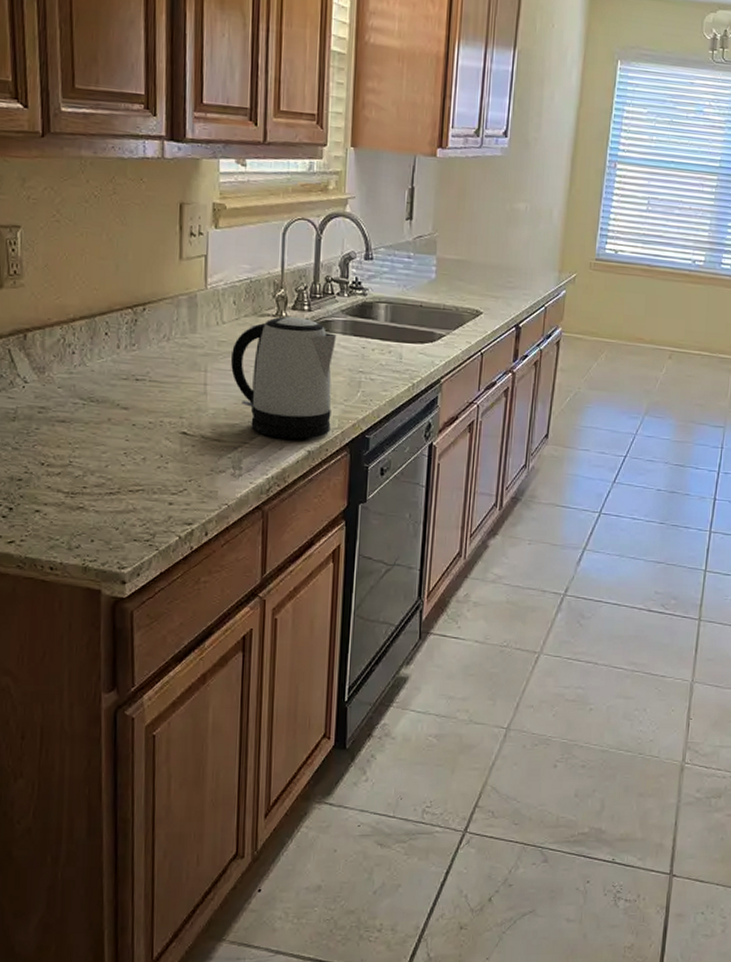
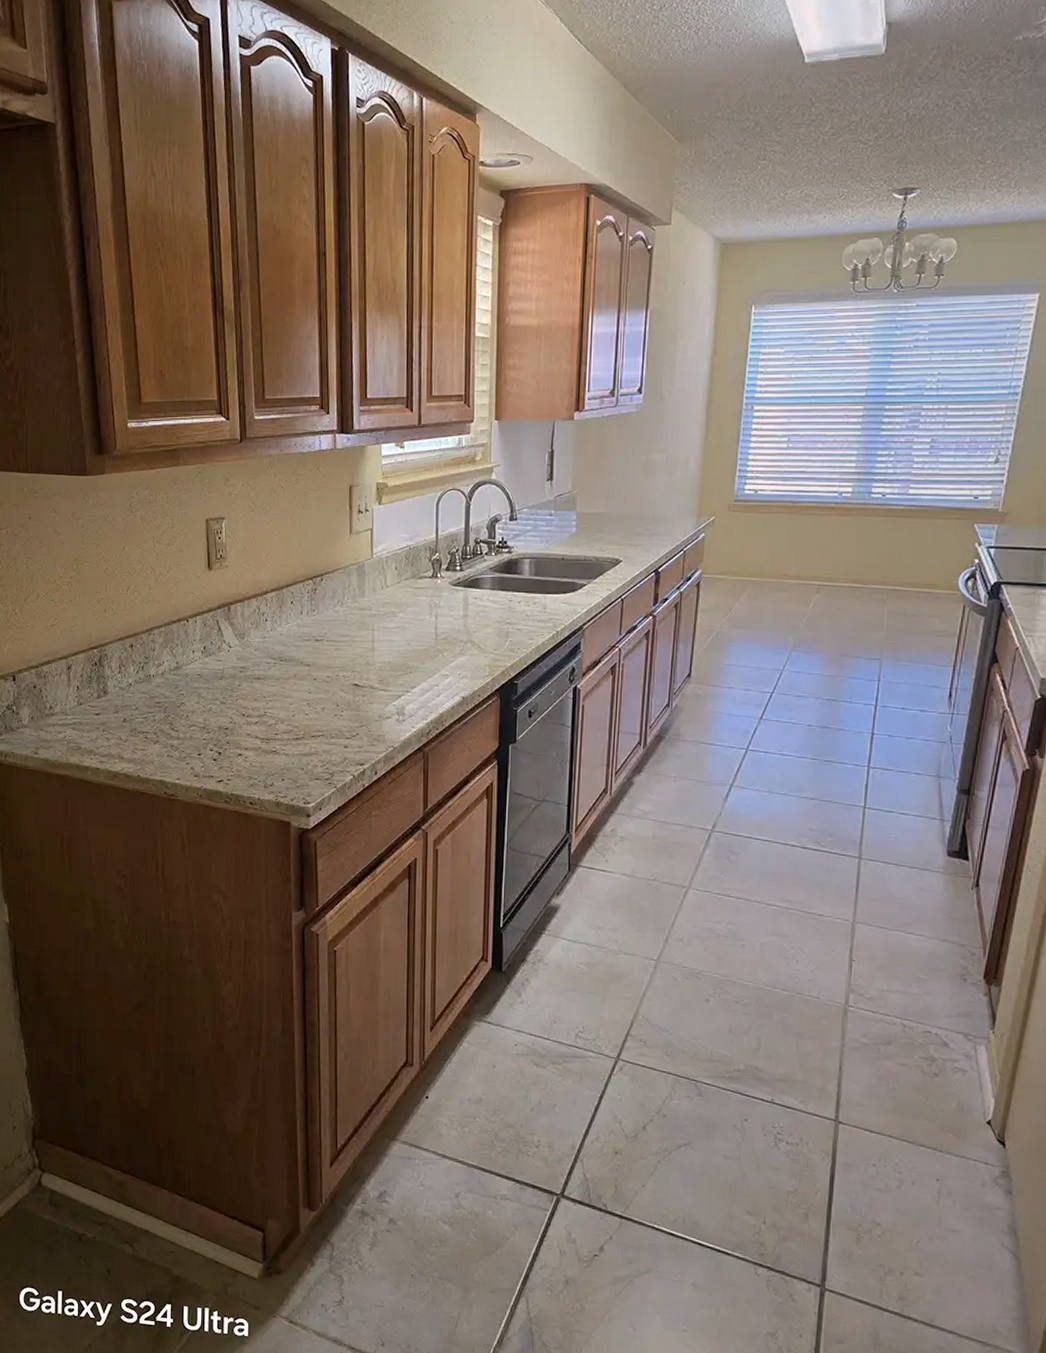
kettle: present [230,316,337,439] -> none [393,577,486,686]

